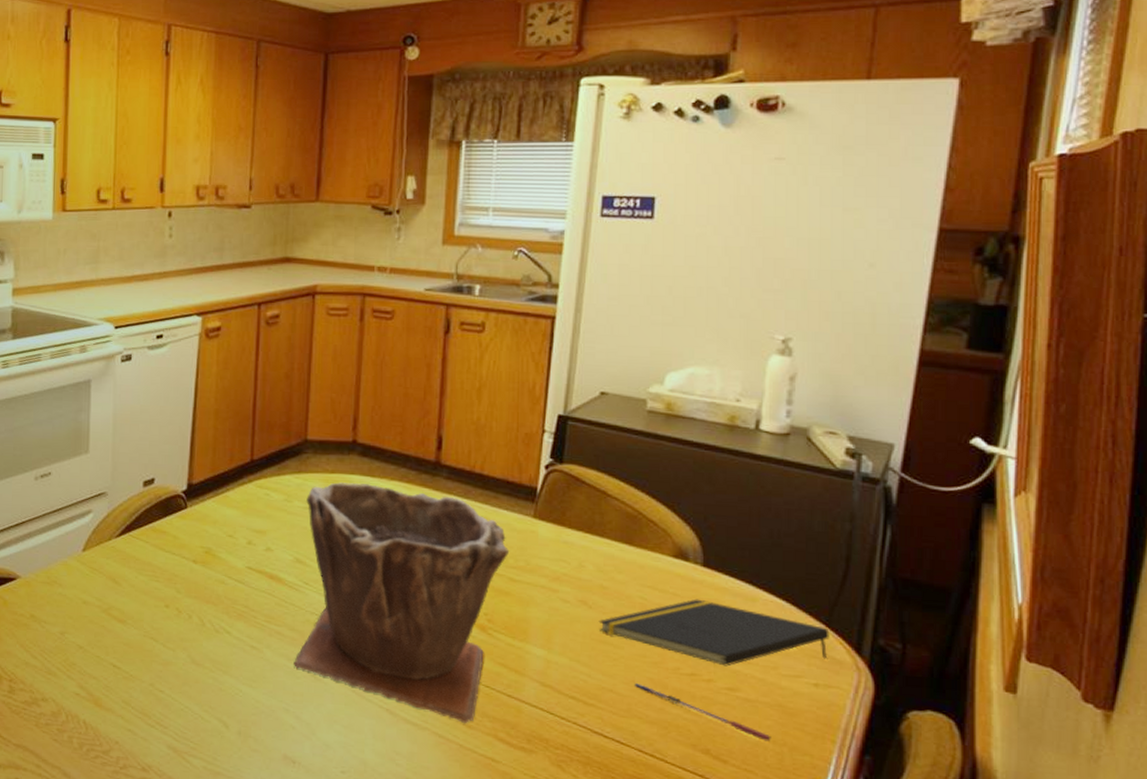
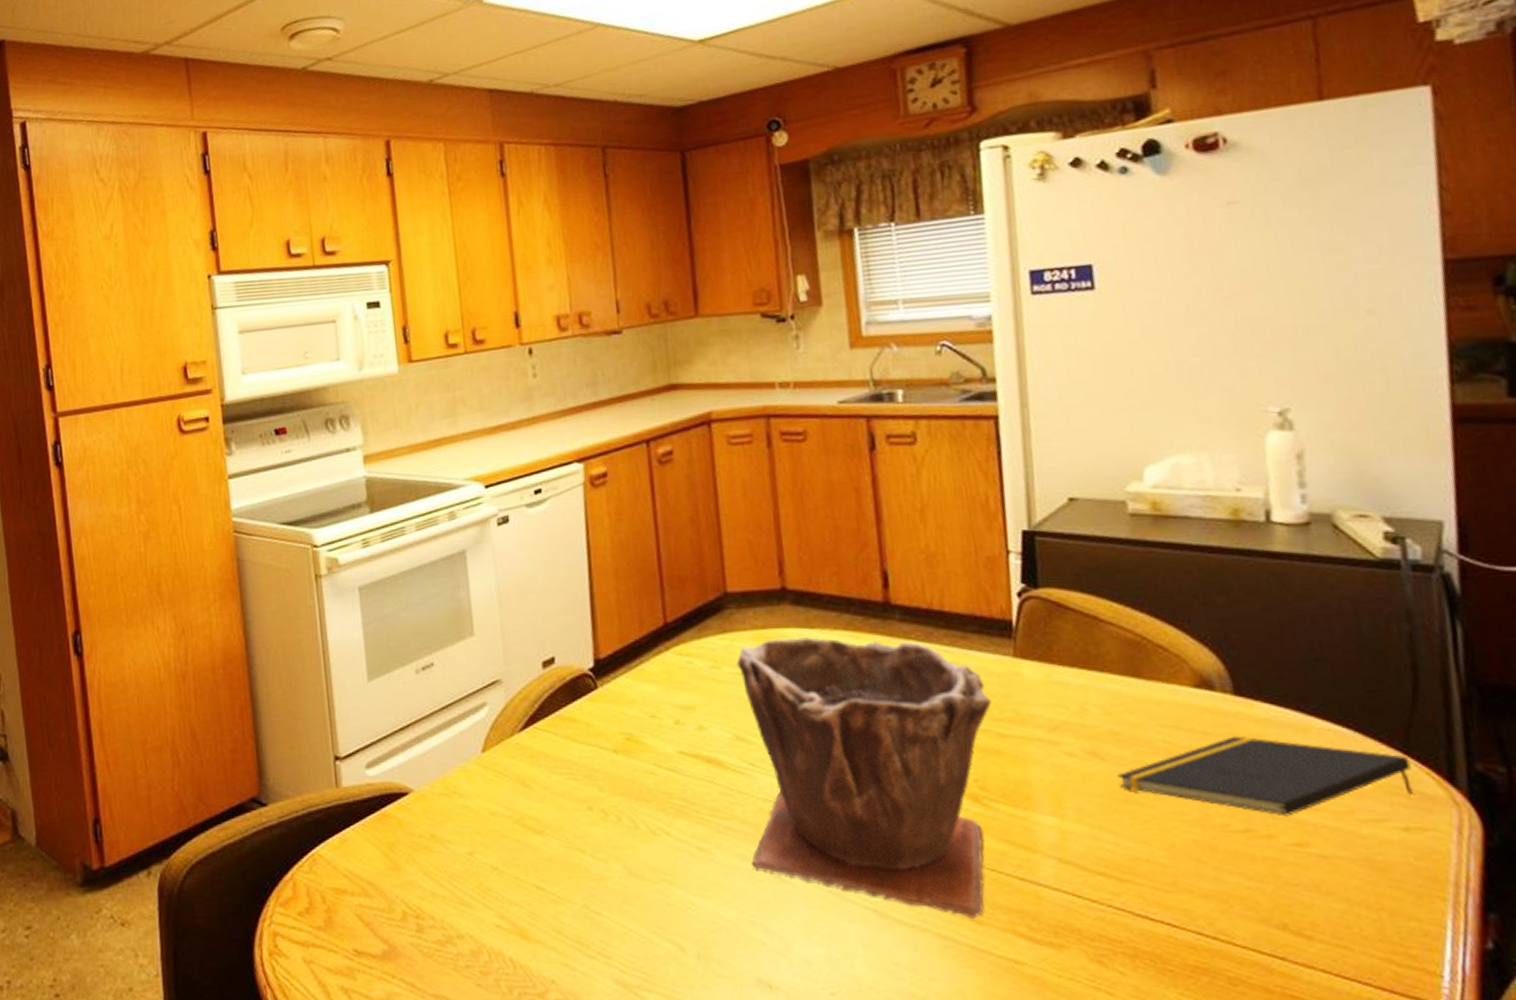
pen: present [635,683,771,741] -> none [1176,849,1363,907]

